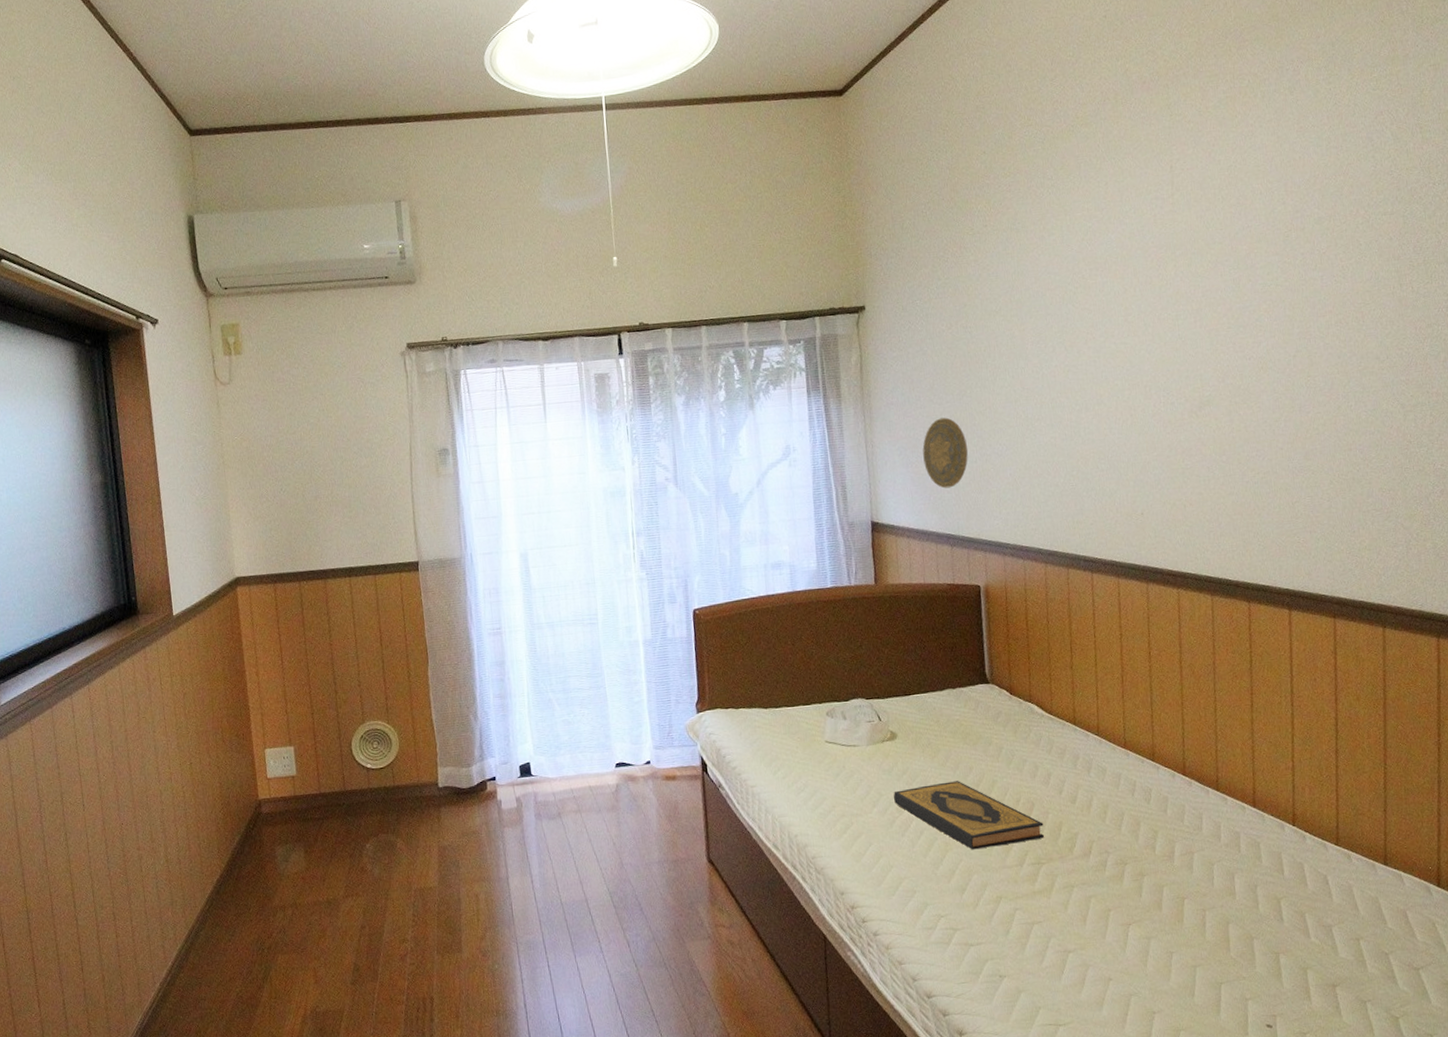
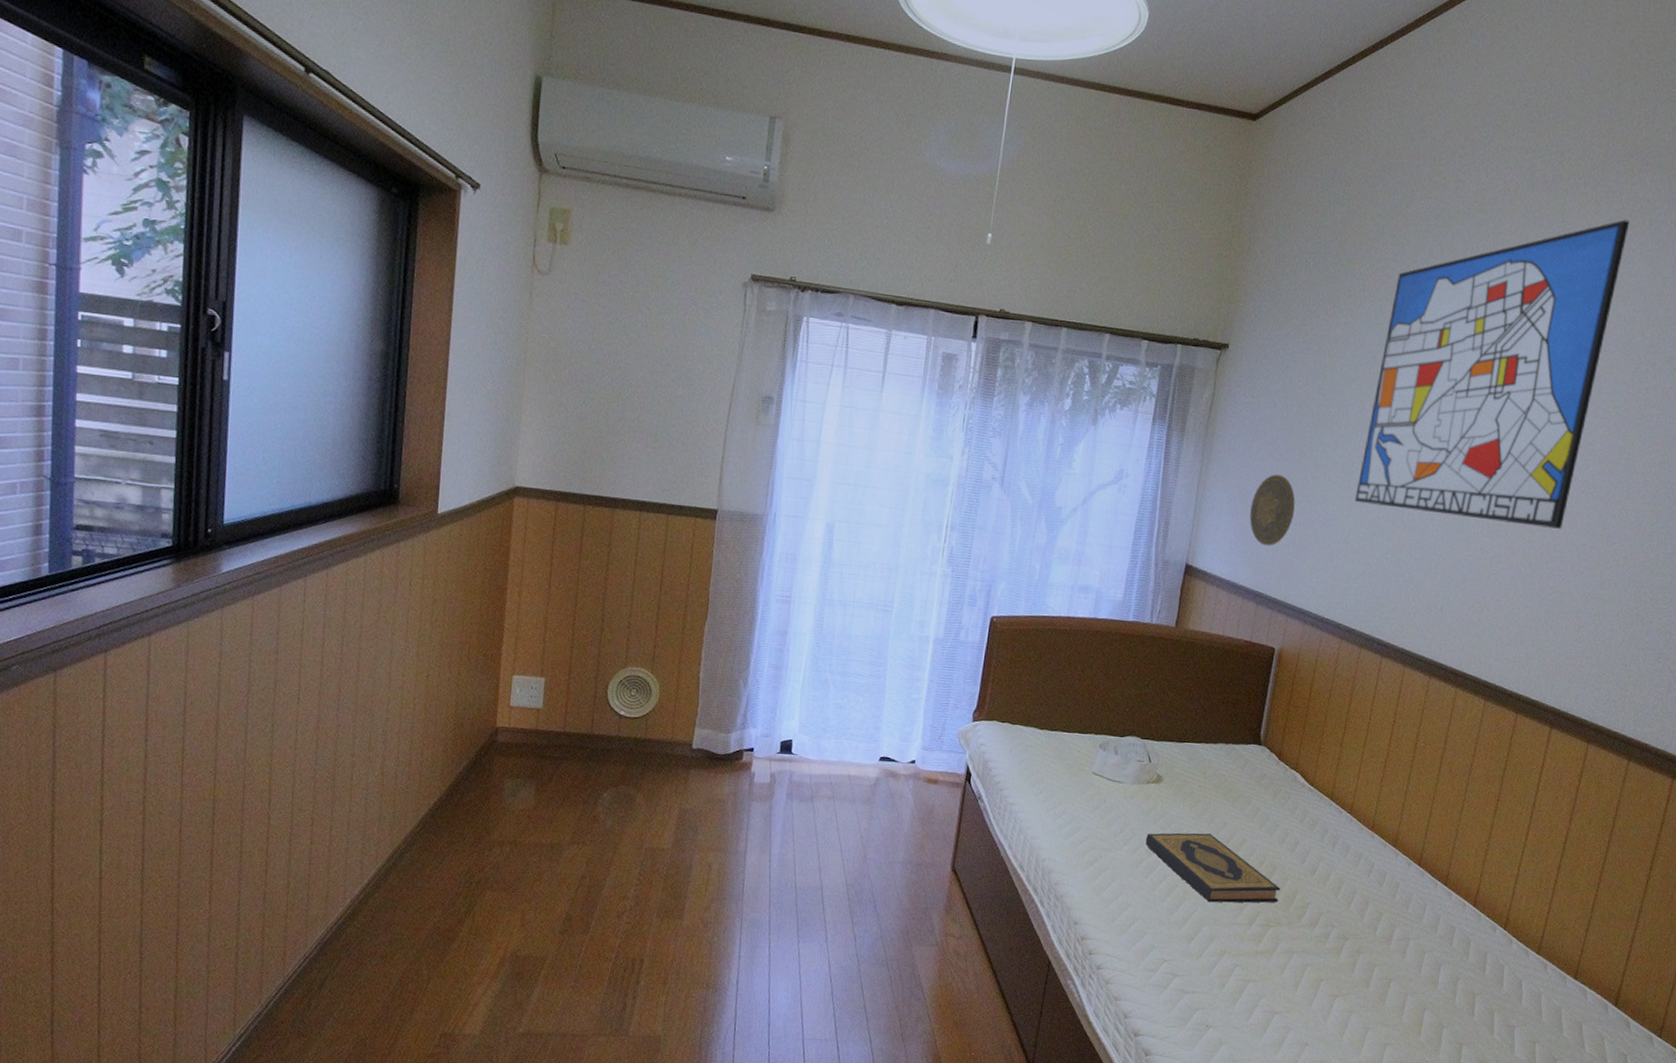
wall art: none [1016,98,1249,428] -> present [1354,219,1630,529]

